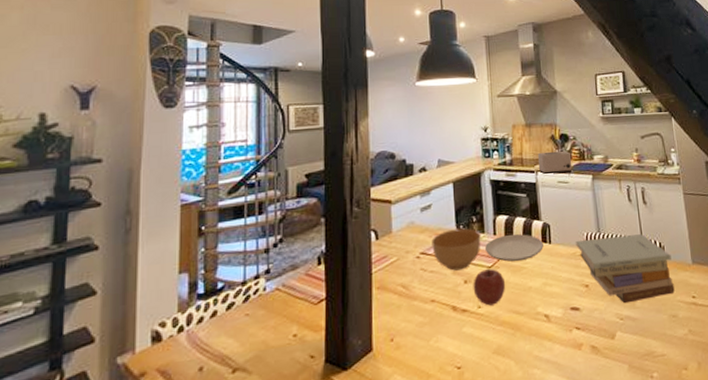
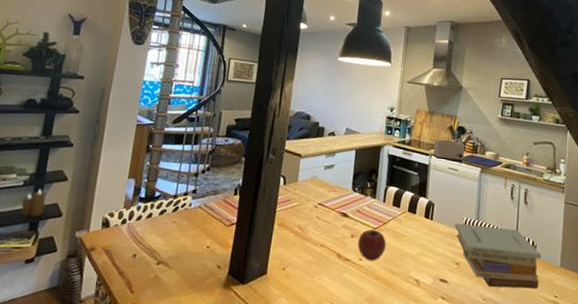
candle: none [34,313,69,355] -> present [21,189,47,218]
bowl: present [431,228,481,271] -> none [328,189,372,225]
plate: present [485,233,544,262] -> none [374,204,426,230]

